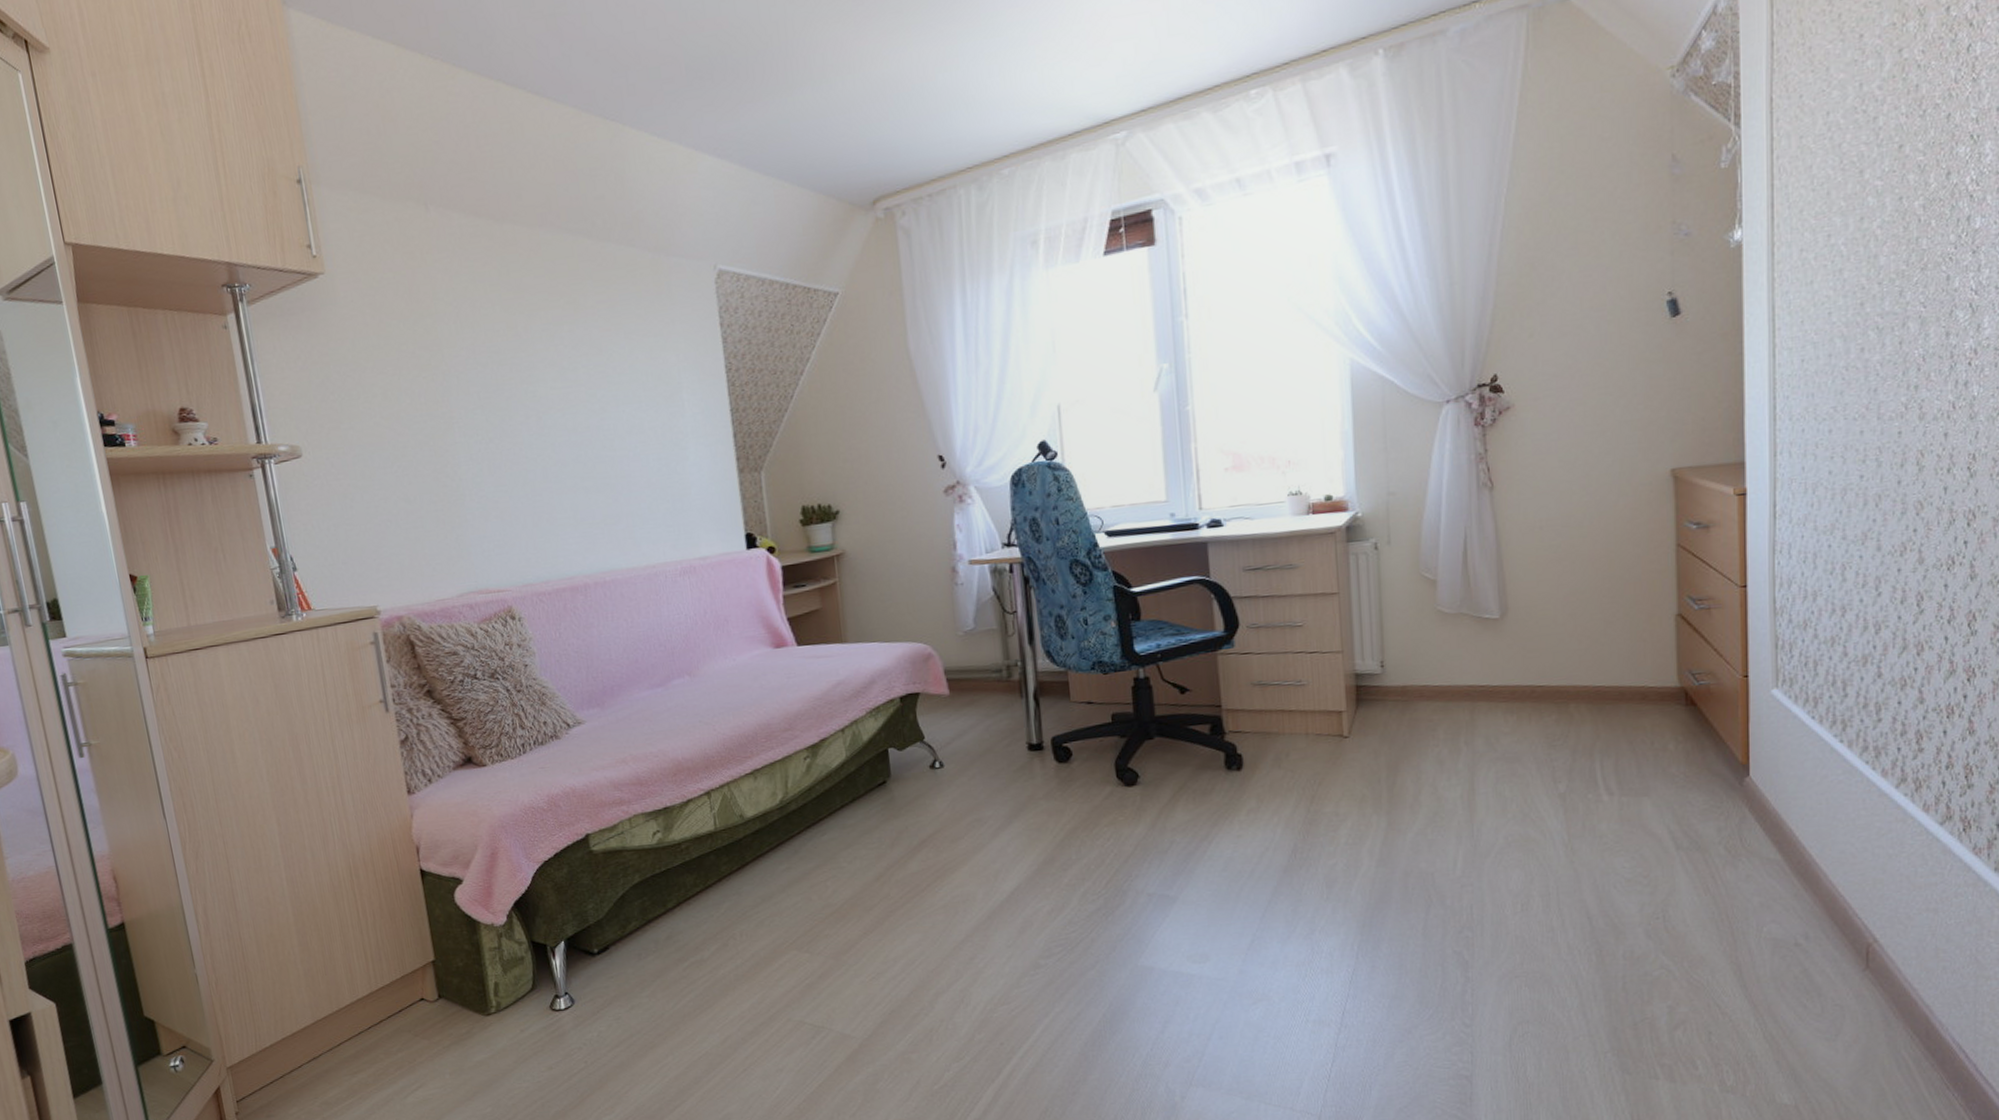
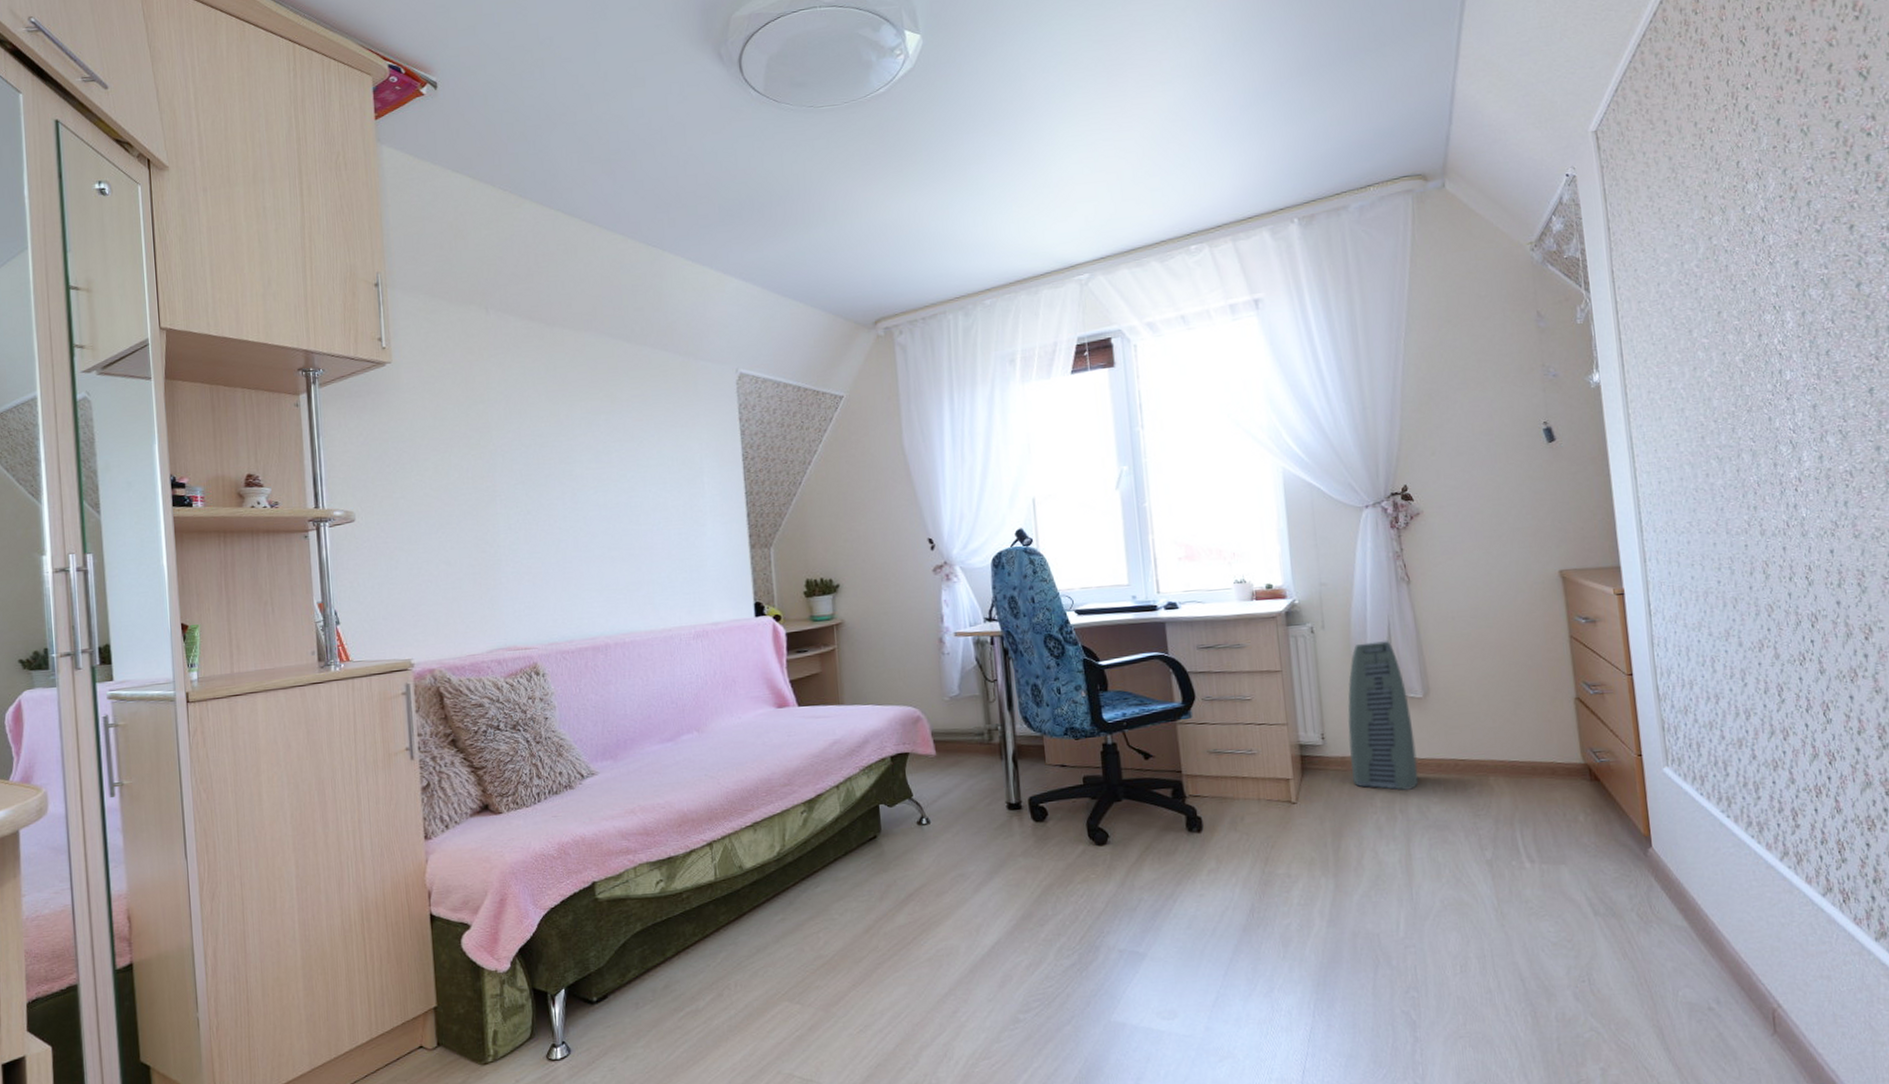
air purifier: none [1411,554,1489,721] -> present [1348,640,1419,790]

